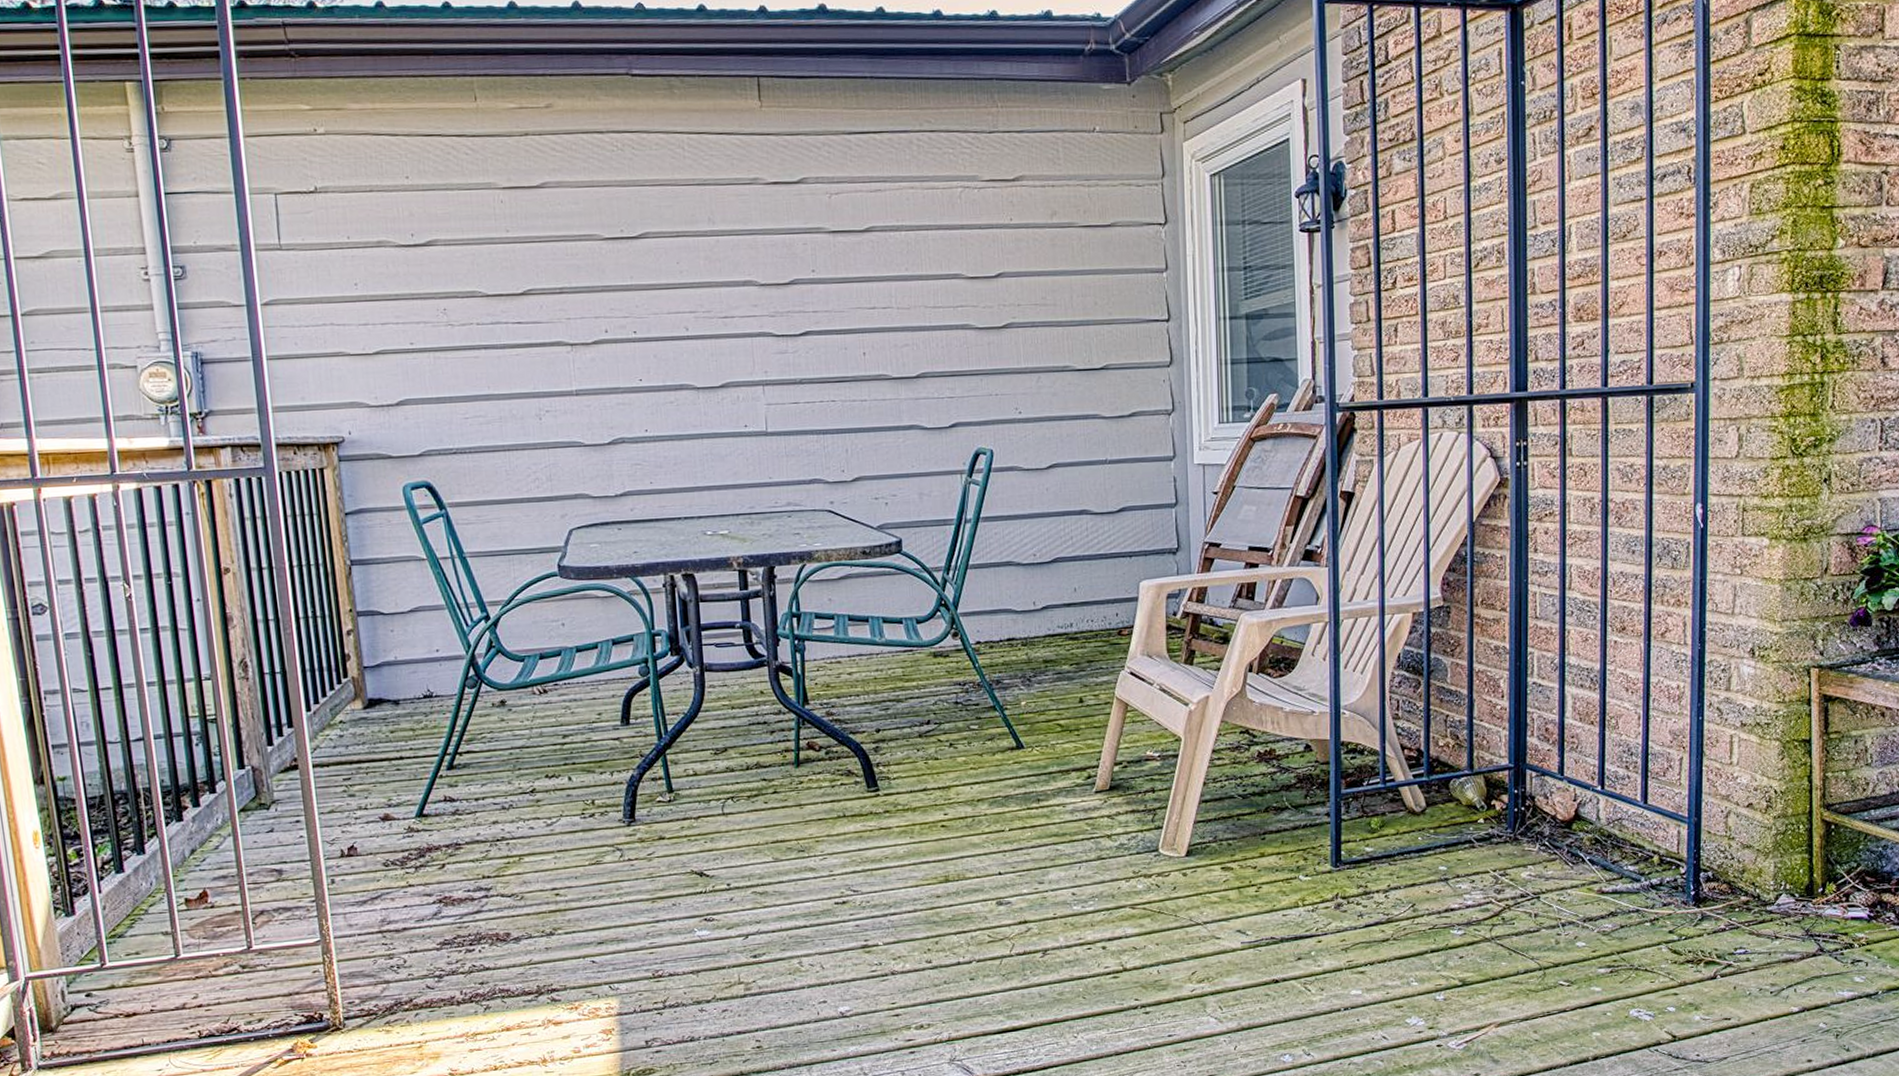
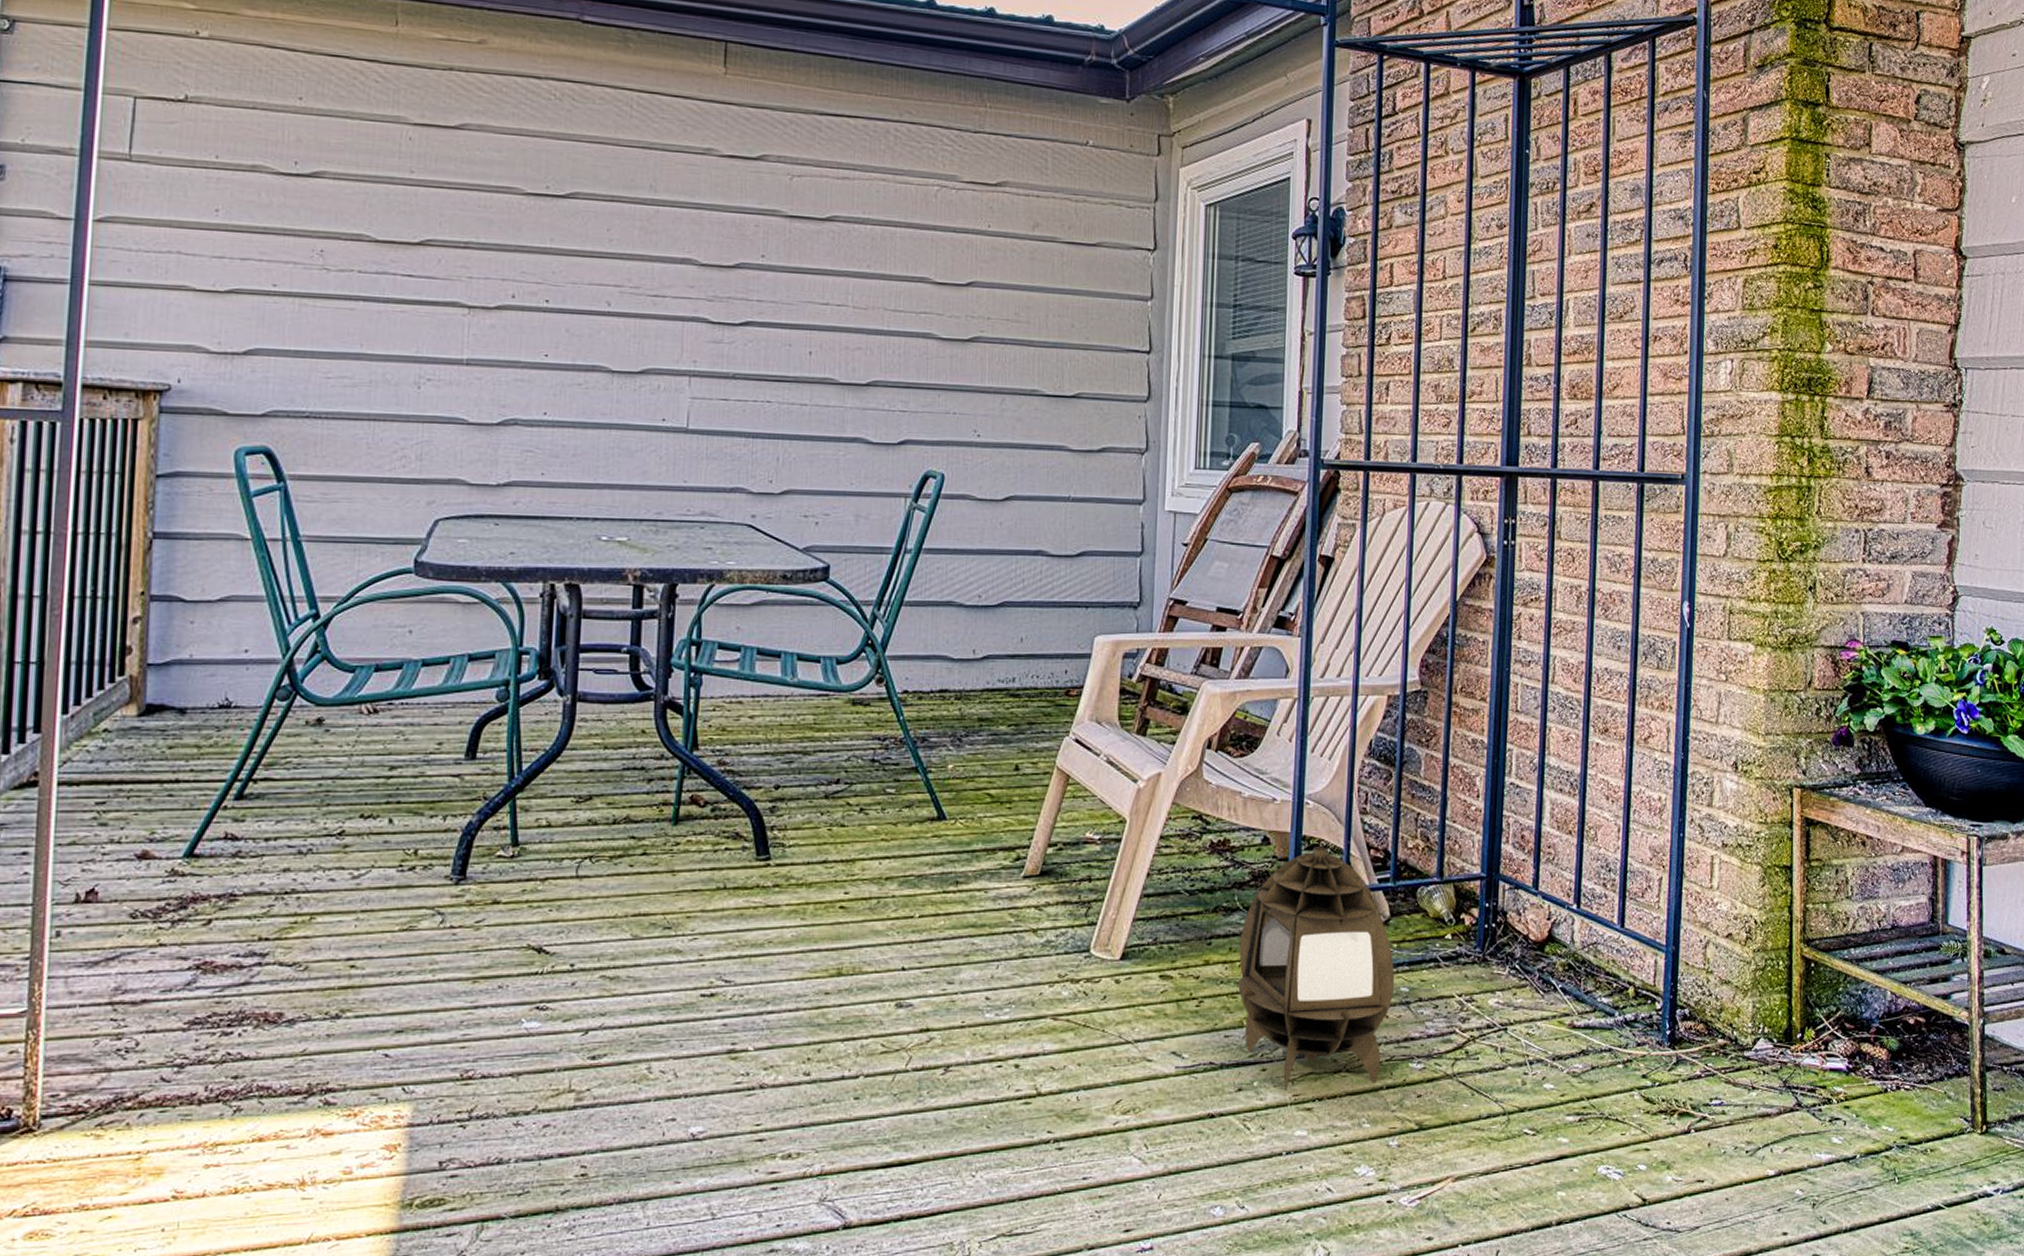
lantern: none [1290,750,1433,958] -> present [1238,846,1394,1091]

